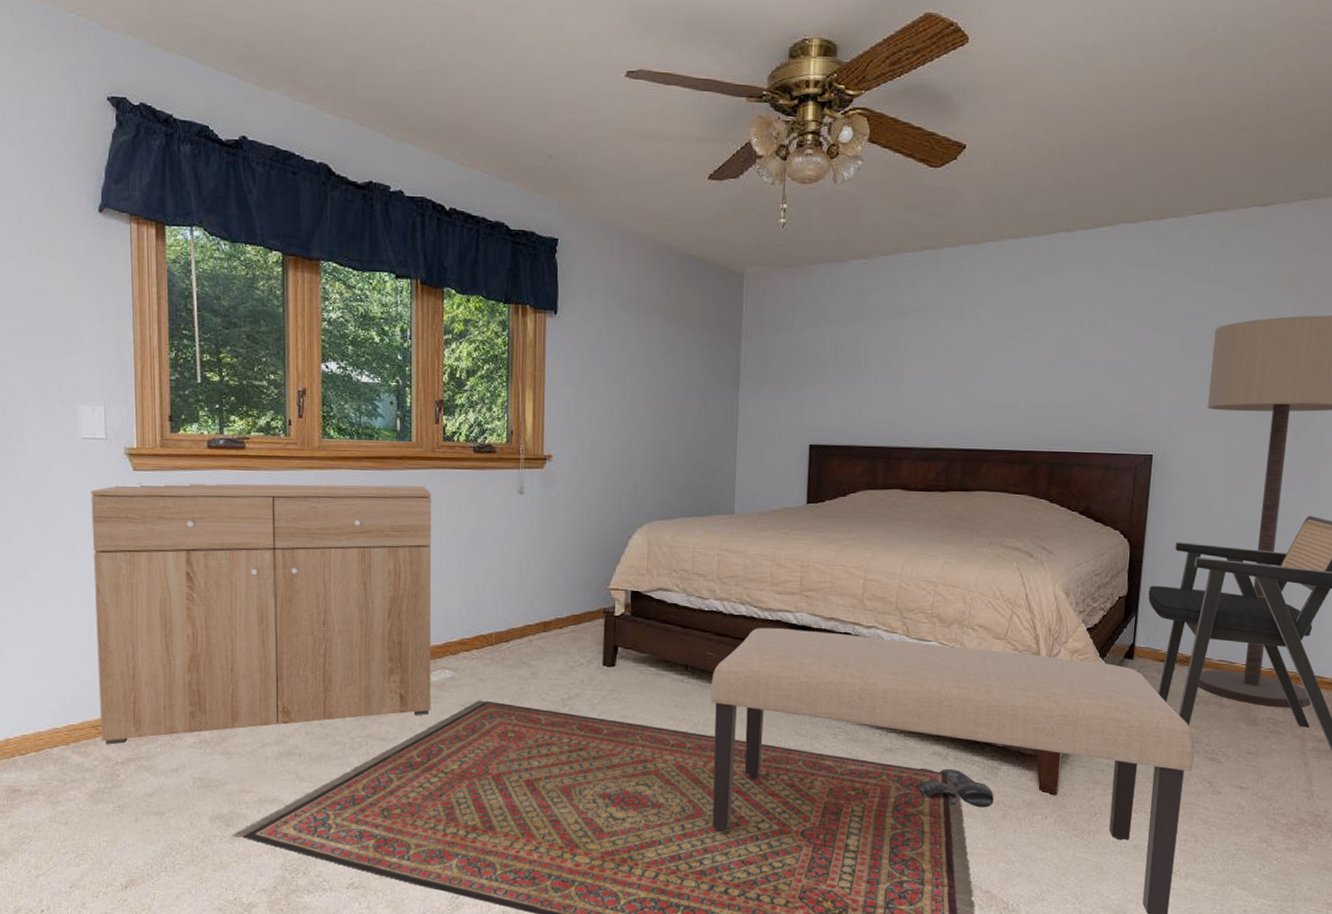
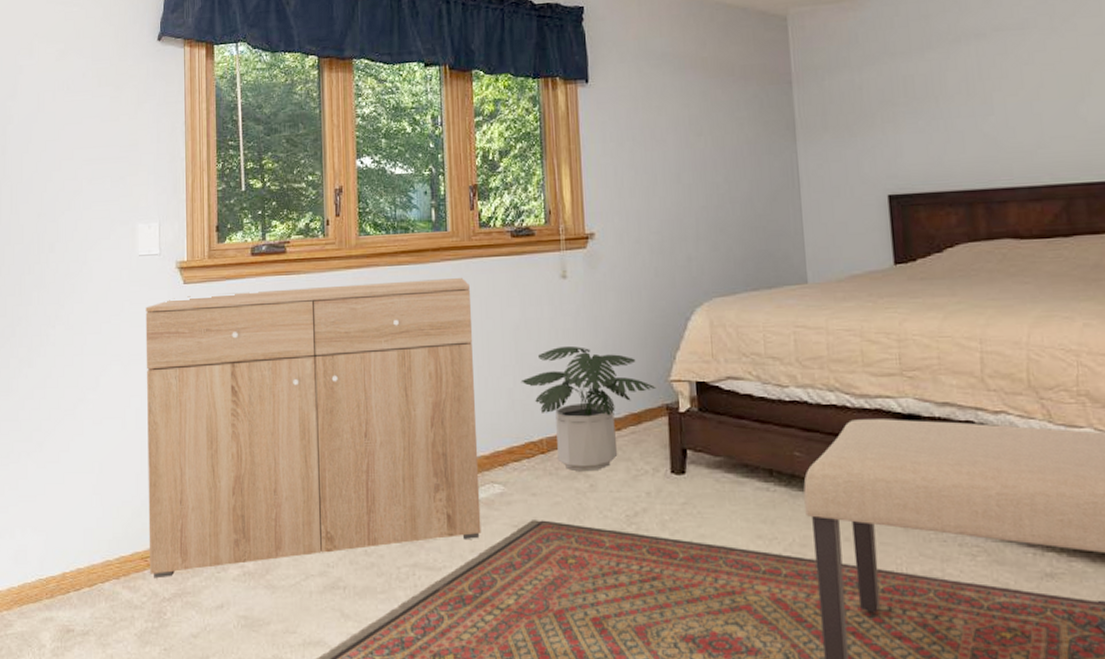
potted plant: none [475,554,596,662] -> present [520,345,656,472]

